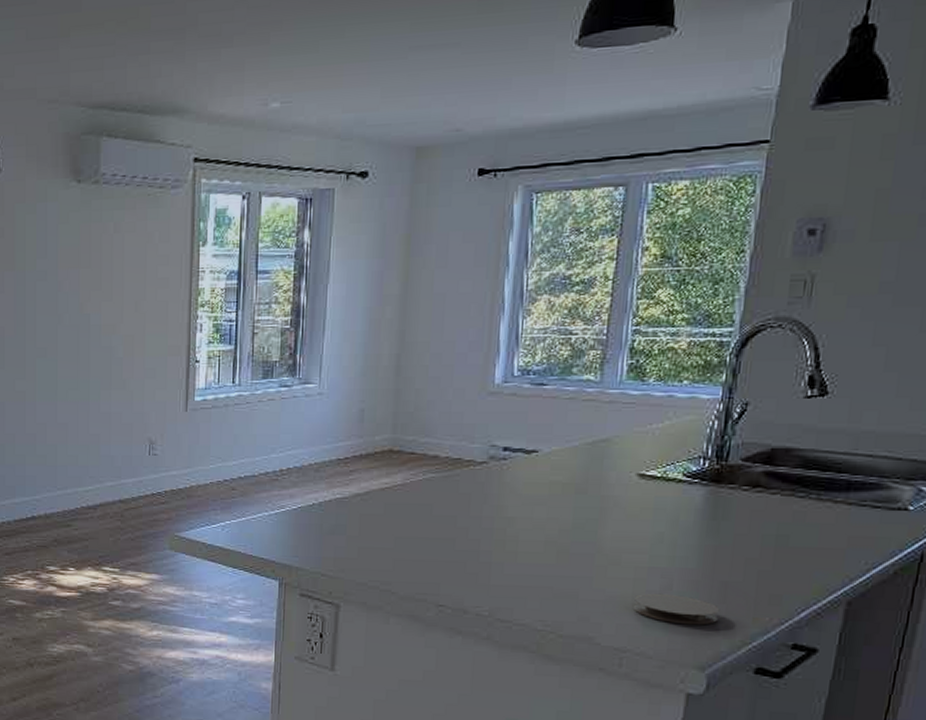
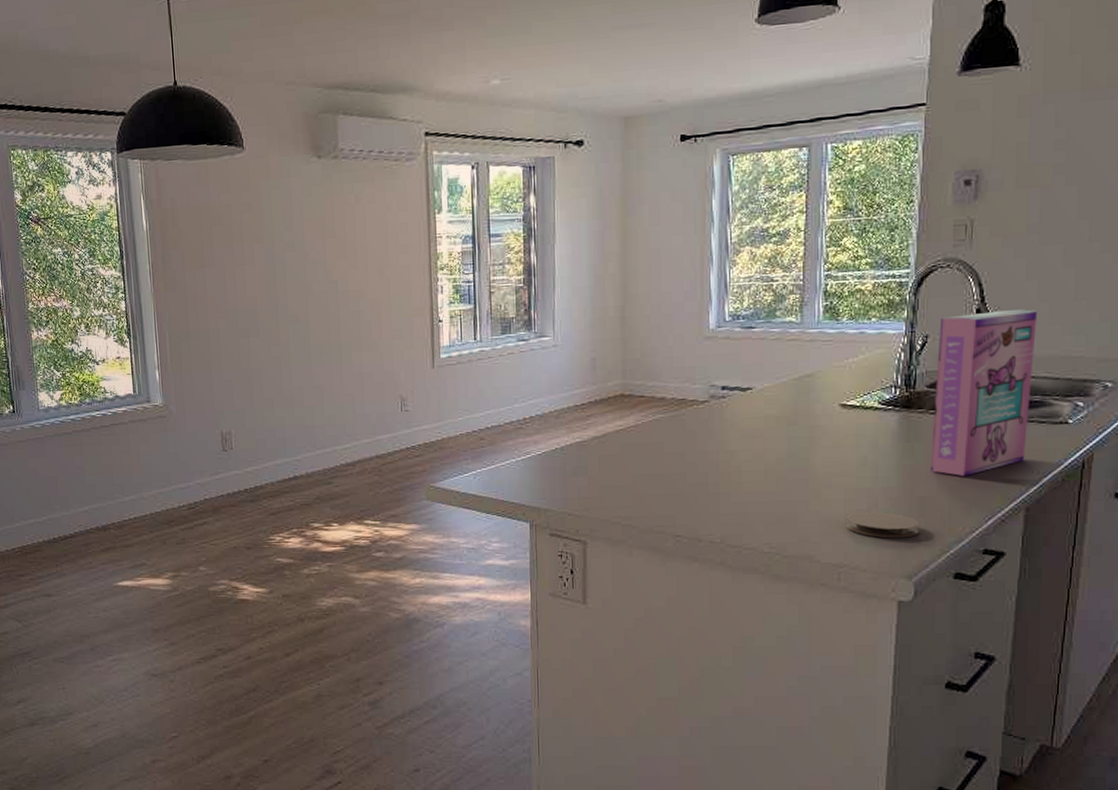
cereal box: none [737,379,882,562] -> present [930,309,1037,476]

